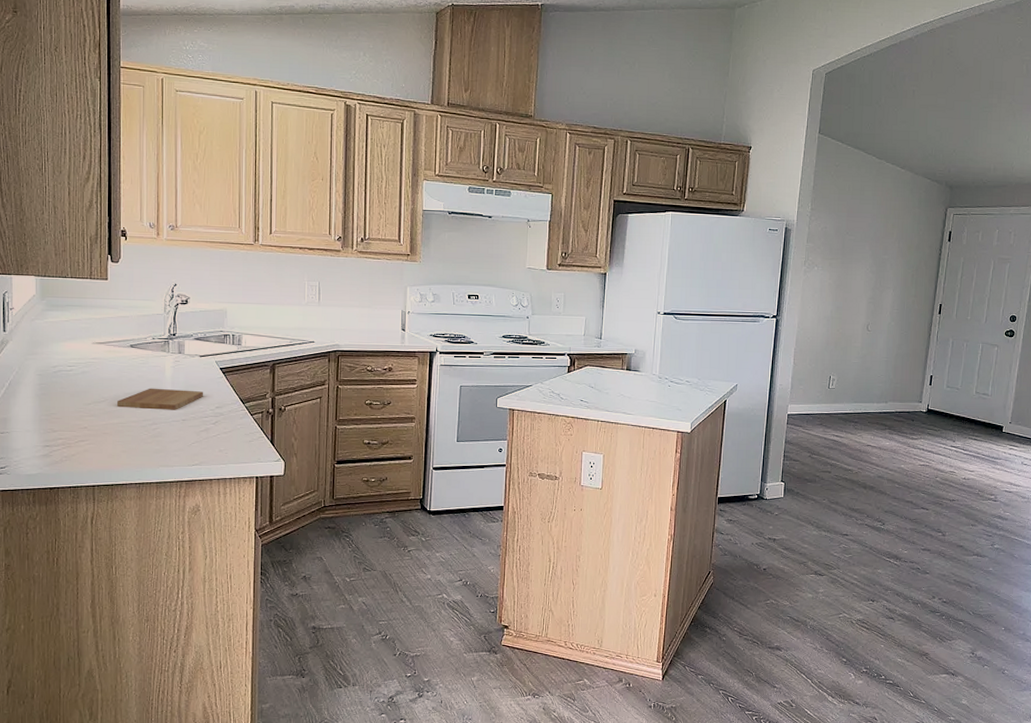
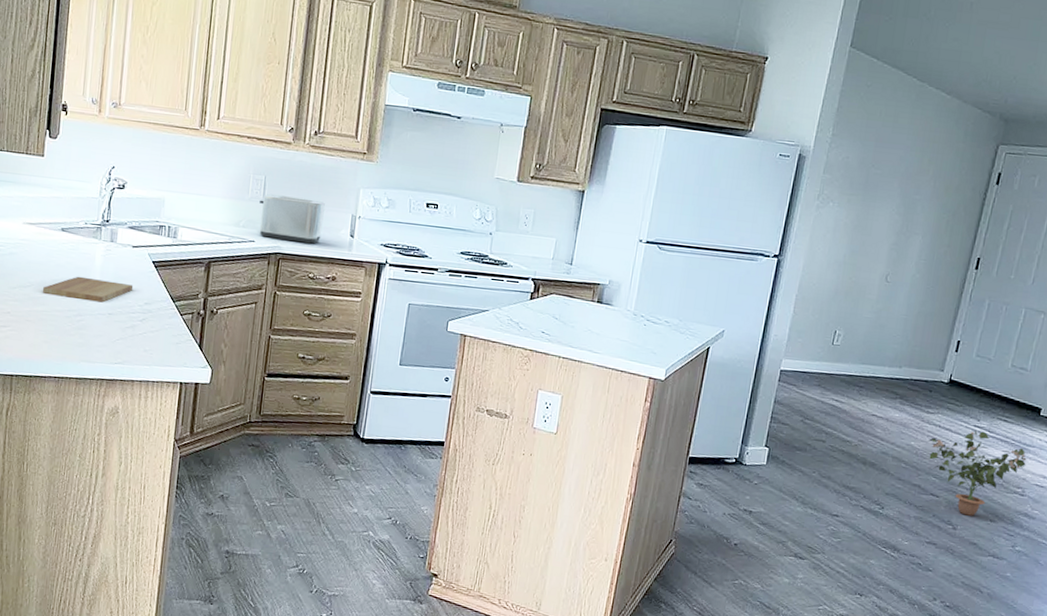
toaster: none [316,297,376,341] -> present [259,193,325,245]
potted plant: none [916,449,997,523] -> present [929,429,1028,516]

